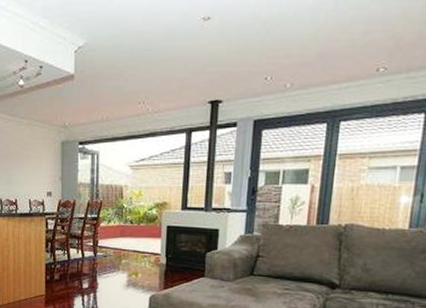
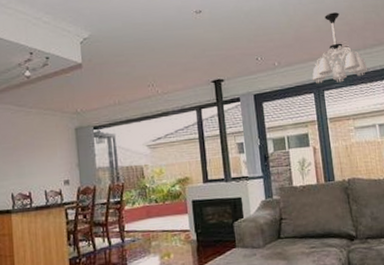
chandelier: none [328,22,406,113] -> present [312,12,368,84]

